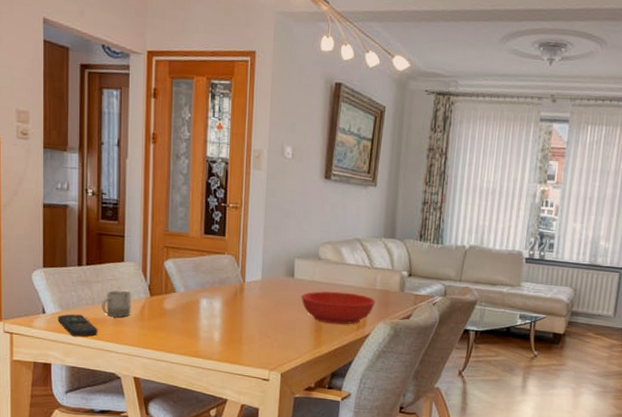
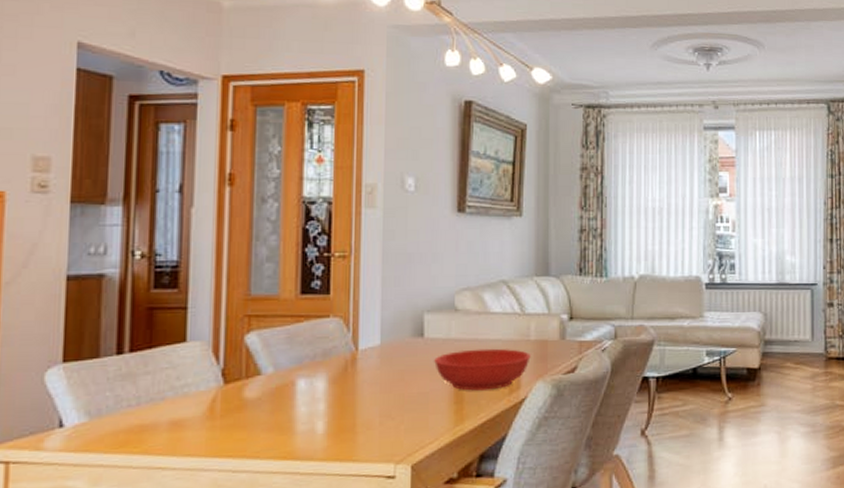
remote control: present [57,314,98,337] -> none [82,422,145,455]
cup: present [102,290,132,318] -> none [151,382,197,419]

